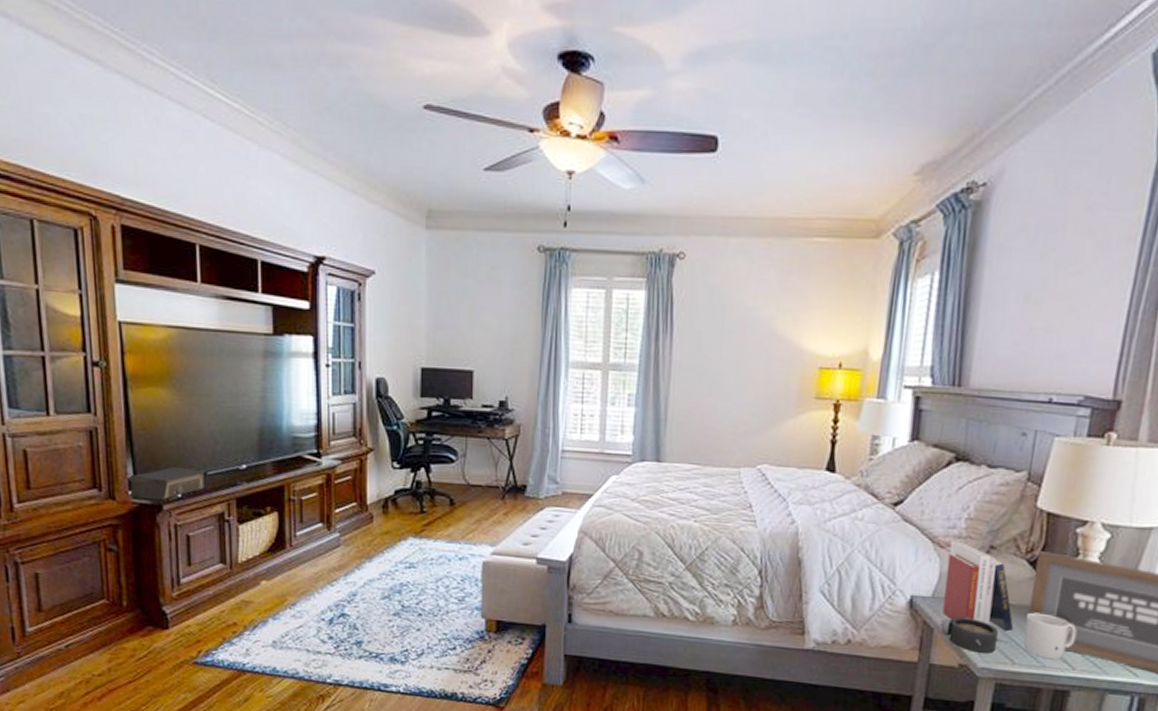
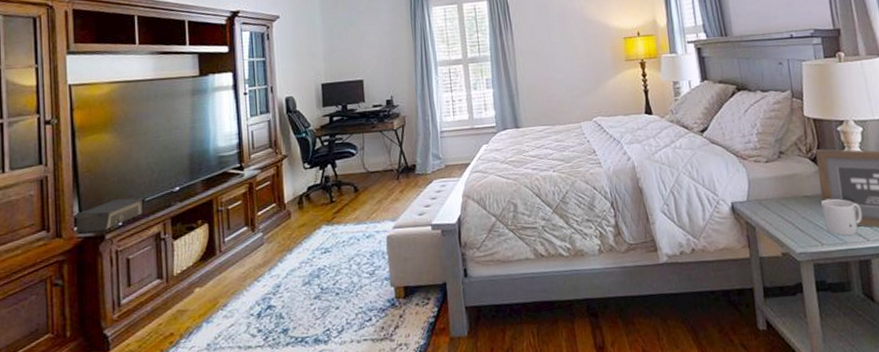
alarm clock: present [940,616,1008,653] -> none [759,212,814,241]
books: present [942,540,1014,632] -> none [750,152,815,219]

